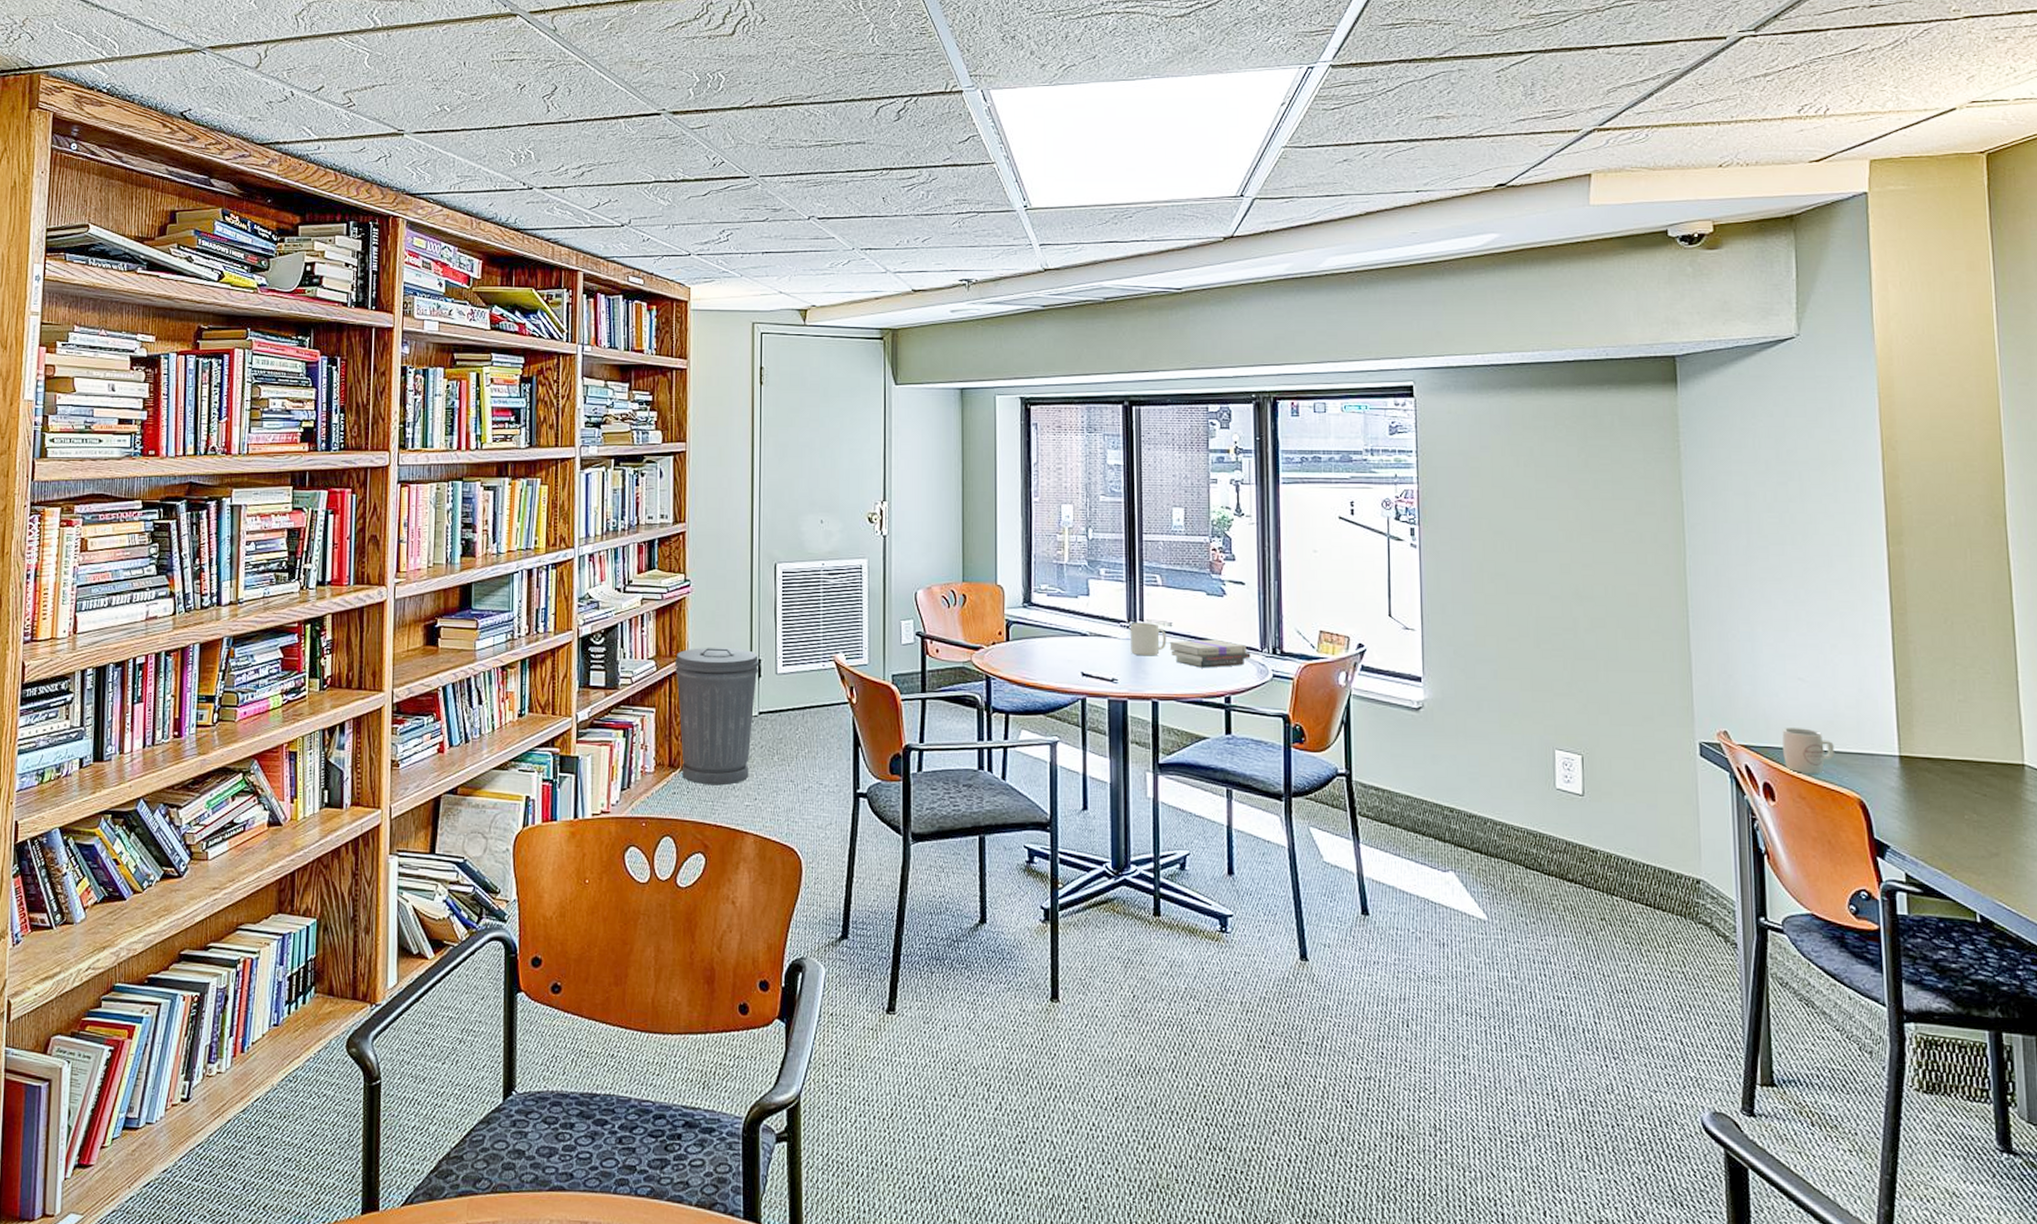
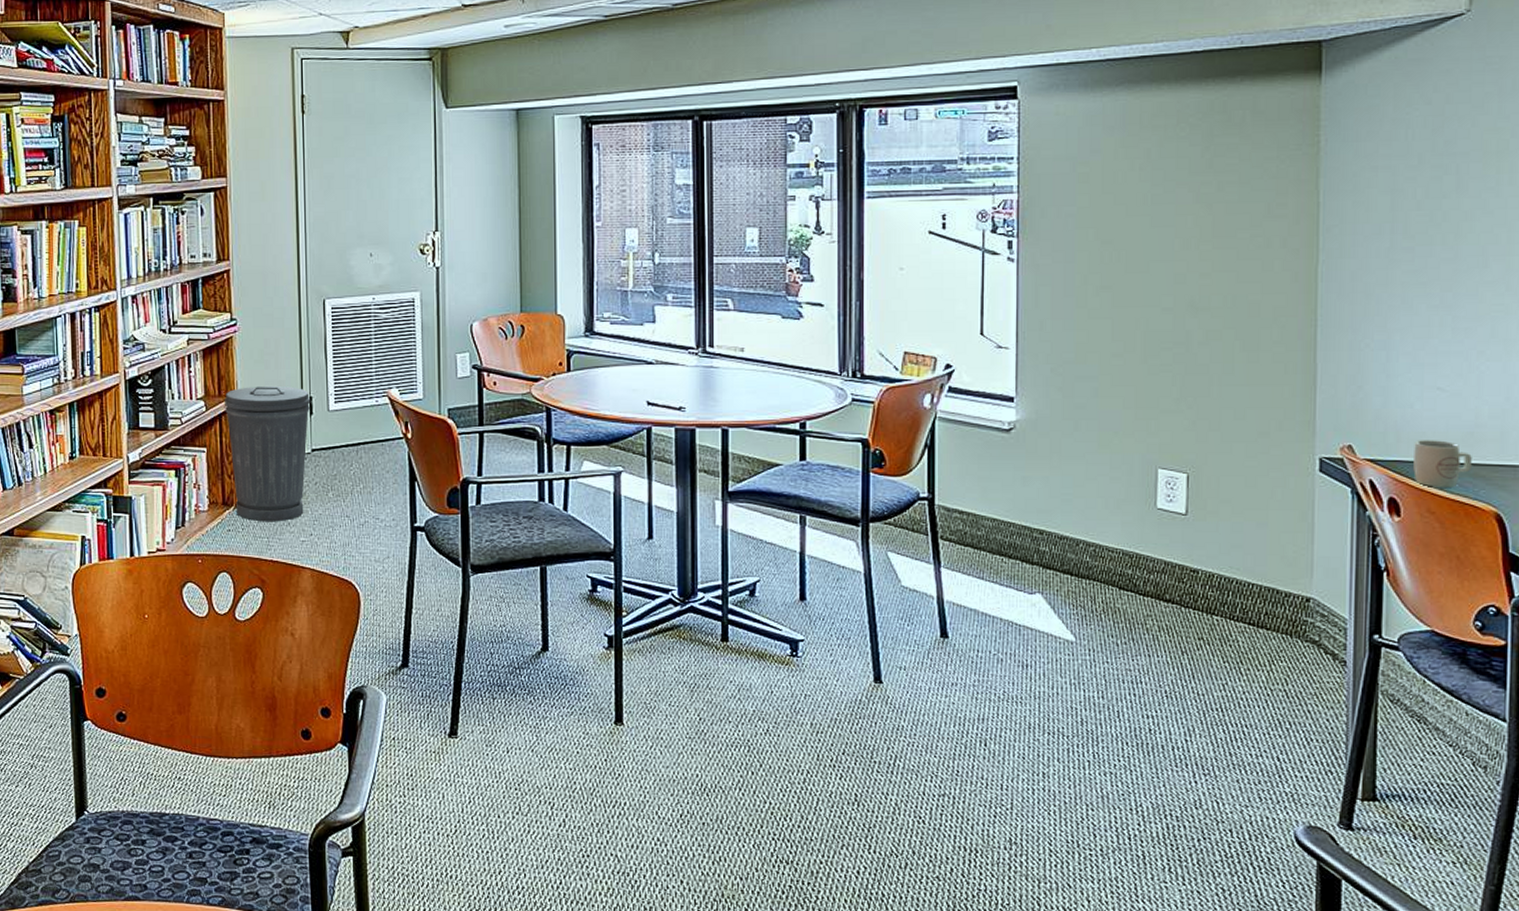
mug: present [1131,622,1167,656] -> none [699,348,738,383]
books: present [1169,639,1251,668] -> none [741,364,828,394]

